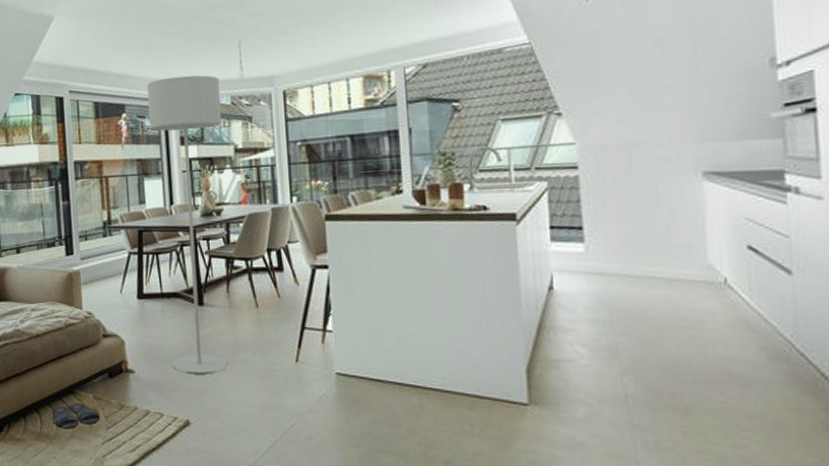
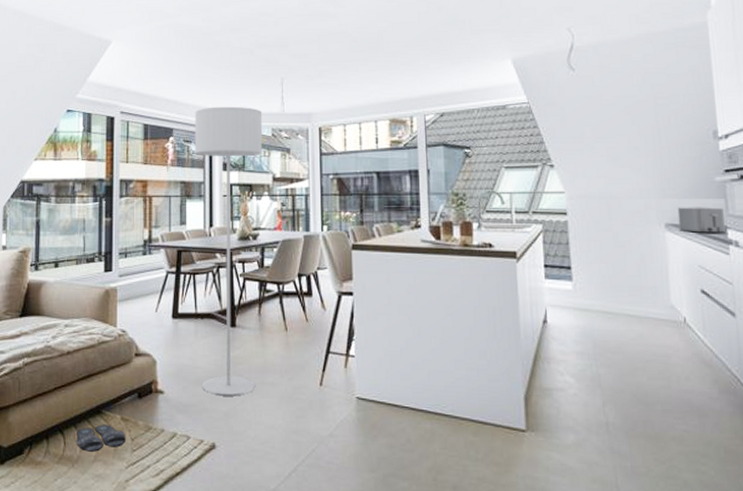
toaster: none [719,149,782,182] -> present [677,207,725,234]

